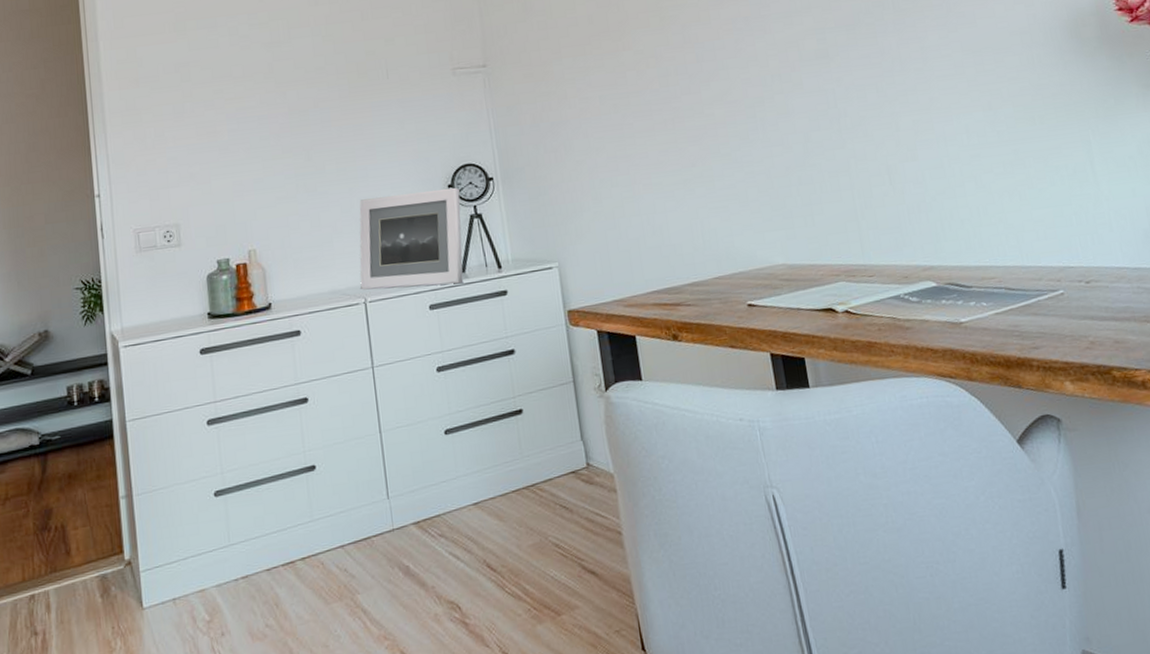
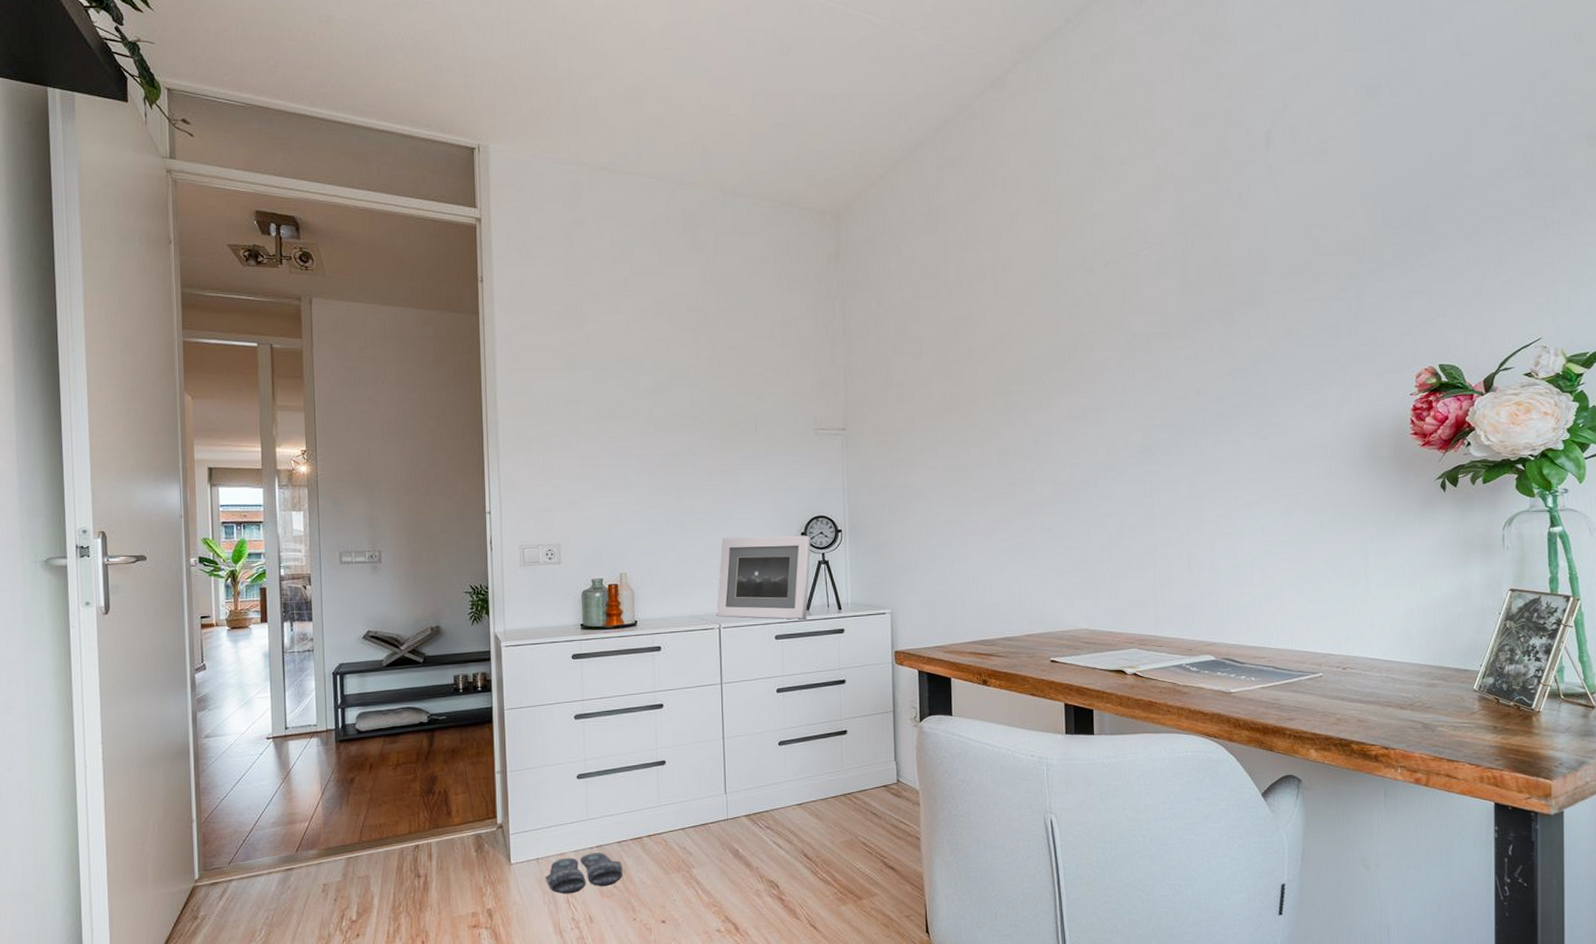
slippers: none [184,584,276,640] -> present [545,853,623,893]

